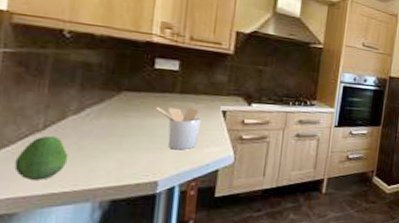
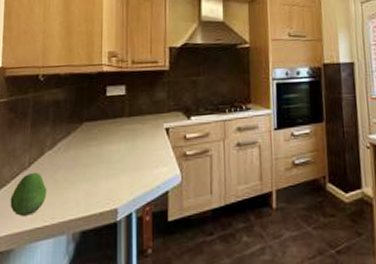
utensil holder: present [155,106,202,150] -> none [110,129,149,174]

